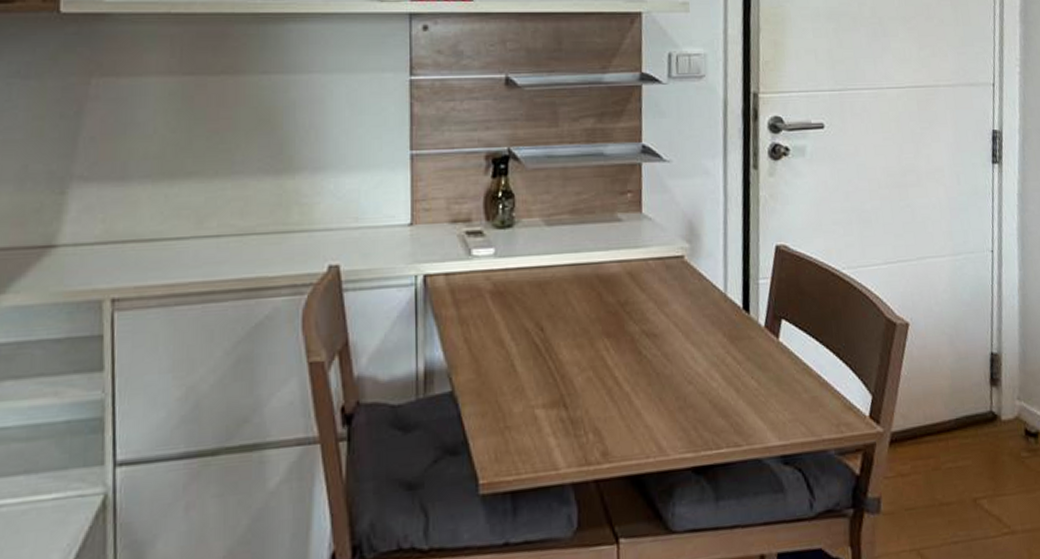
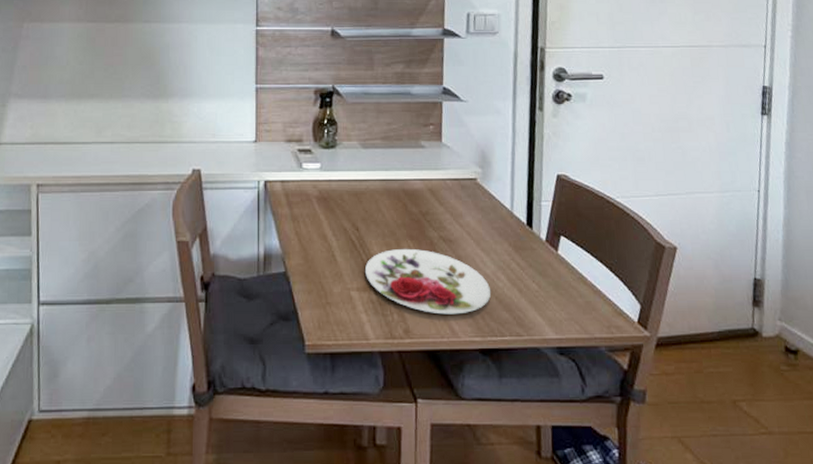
plate: none [551,348,704,429] -> present [364,248,491,315]

